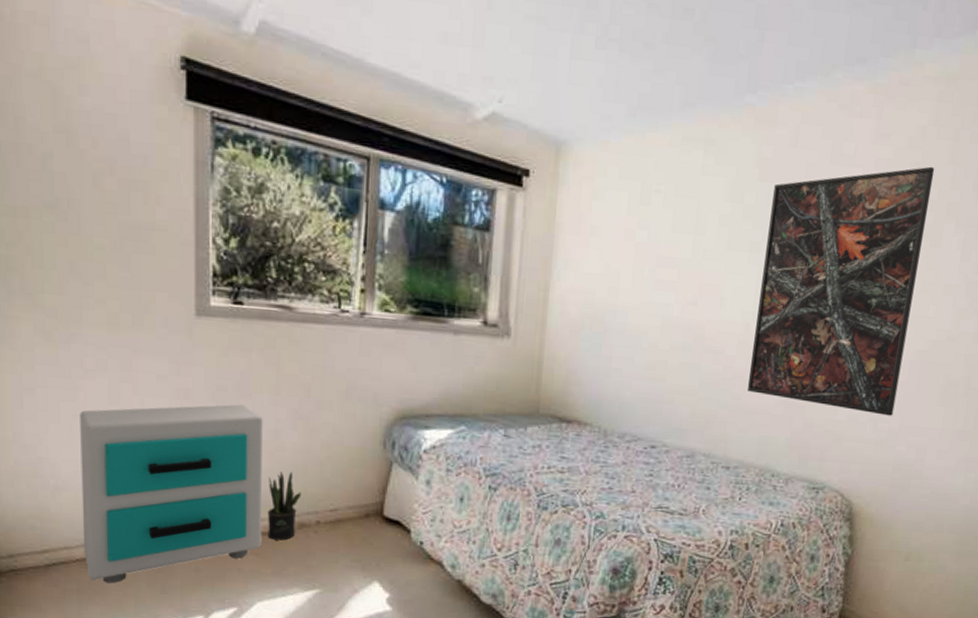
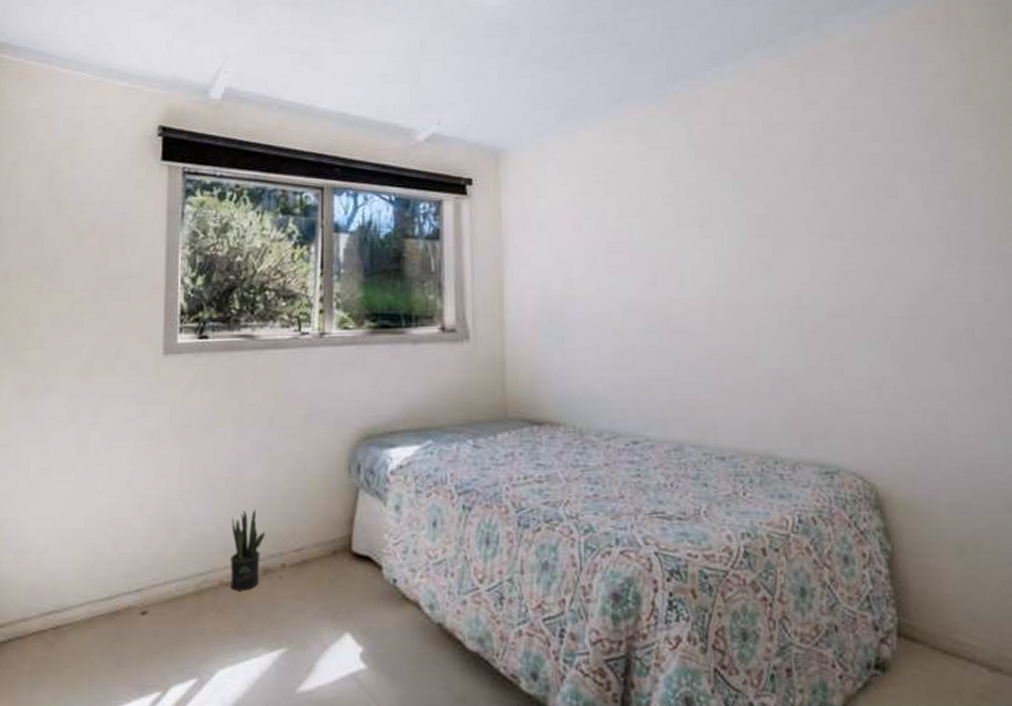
nightstand: present [80,404,263,584] -> none [41,440,226,659]
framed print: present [747,166,935,416] -> none [712,123,897,380]

